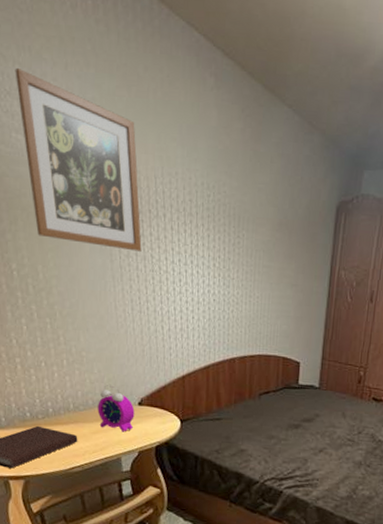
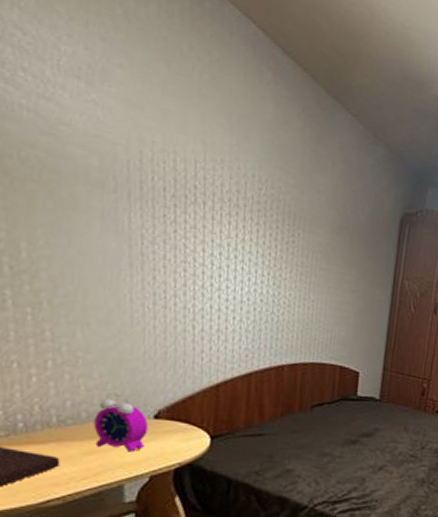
wall art: present [15,67,142,252] -> none [11,11,174,239]

